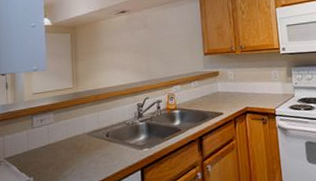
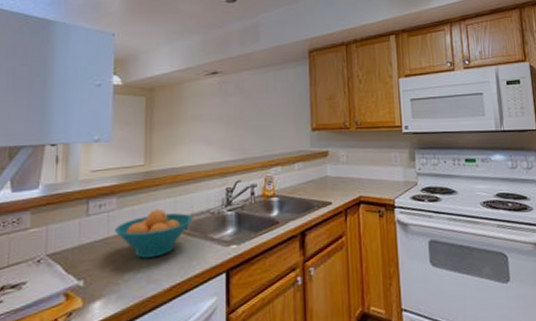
fruit bowl: none [53,121,113,160] -> present [115,208,193,258]

